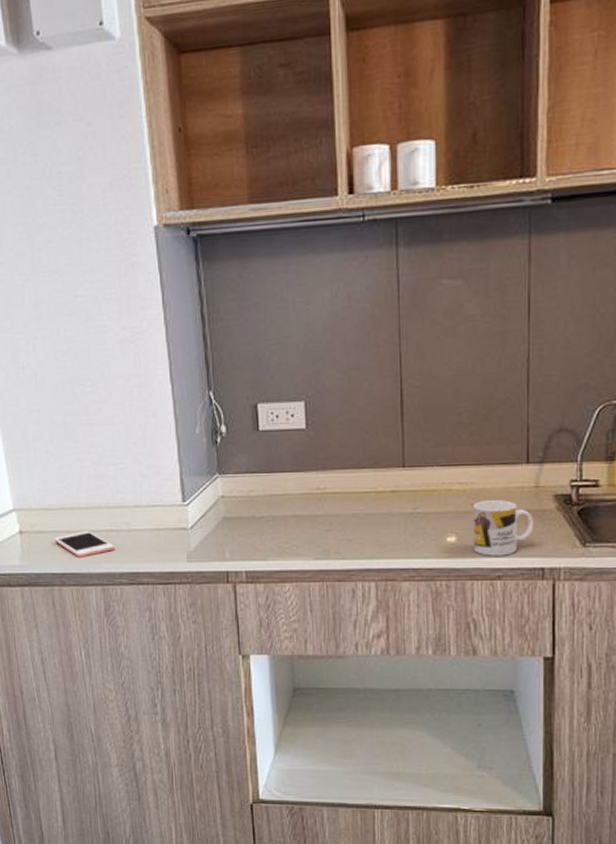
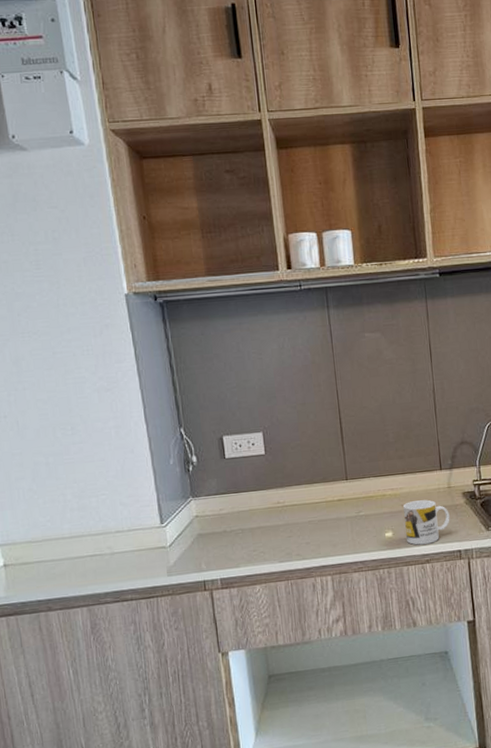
cell phone: present [55,531,115,558] -> none [40,557,99,583]

